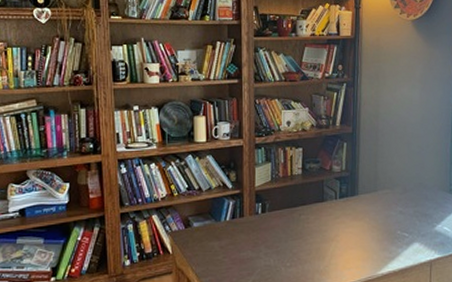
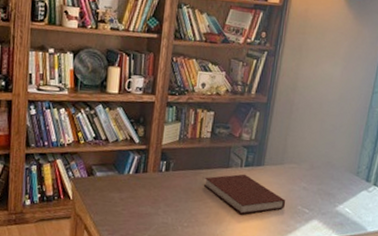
notebook: none [302,205,385,246] -> present [204,174,286,214]

